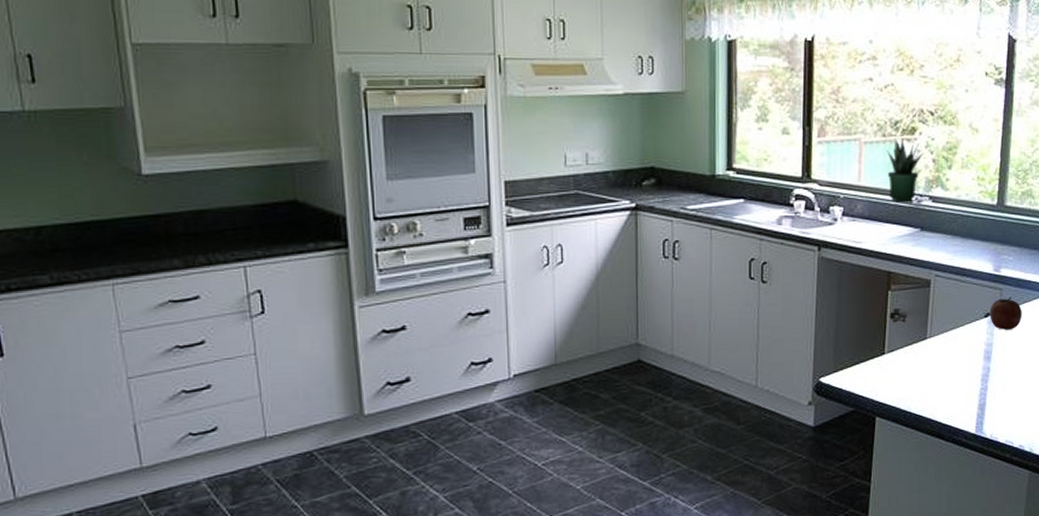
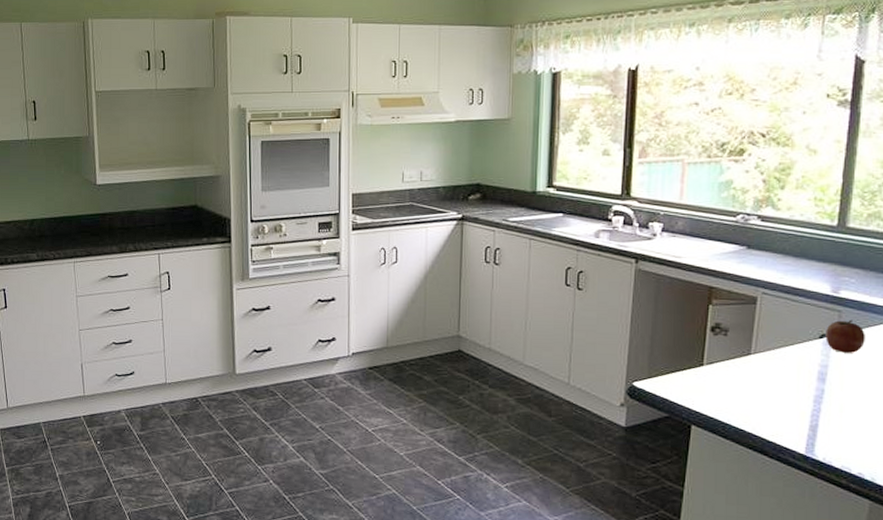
planter: present [886,138,924,201] -> none [711,159,753,220]

